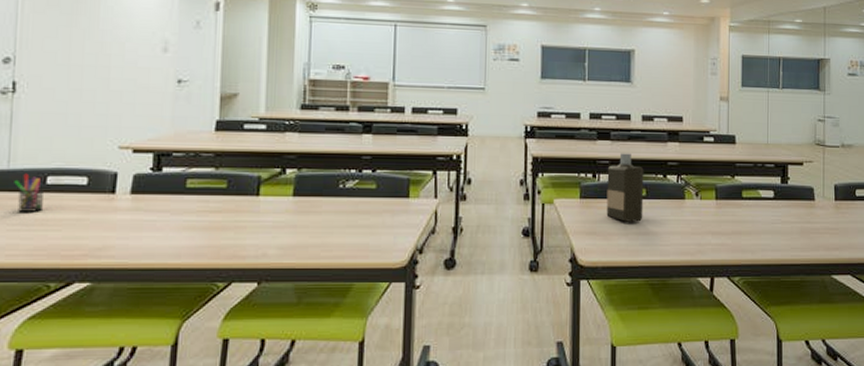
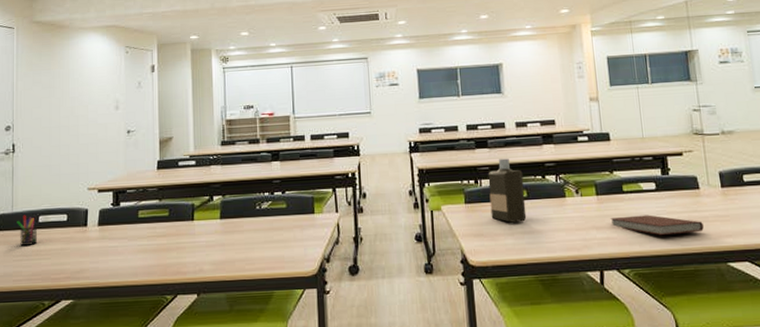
book: none [727,223,814,245] -> present [610,215,704,236]

